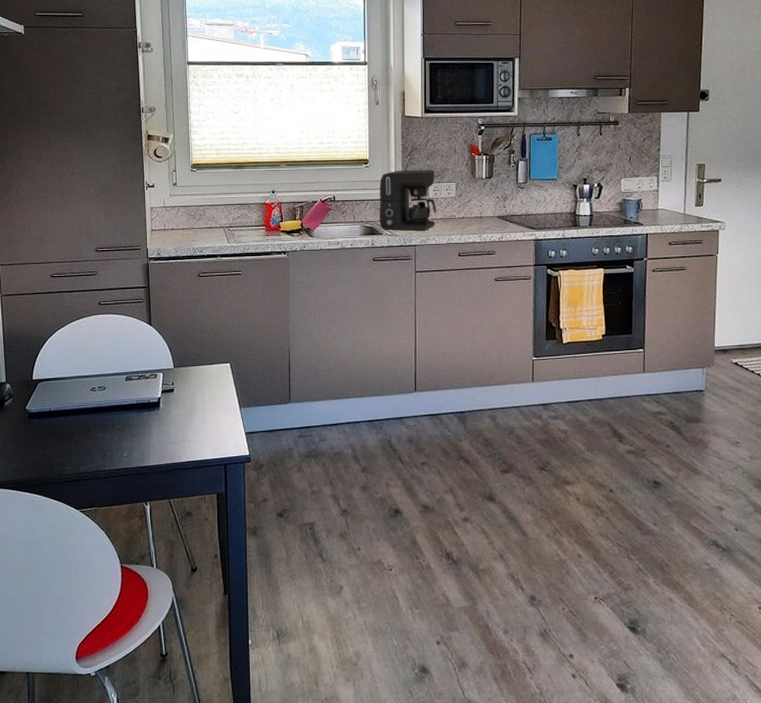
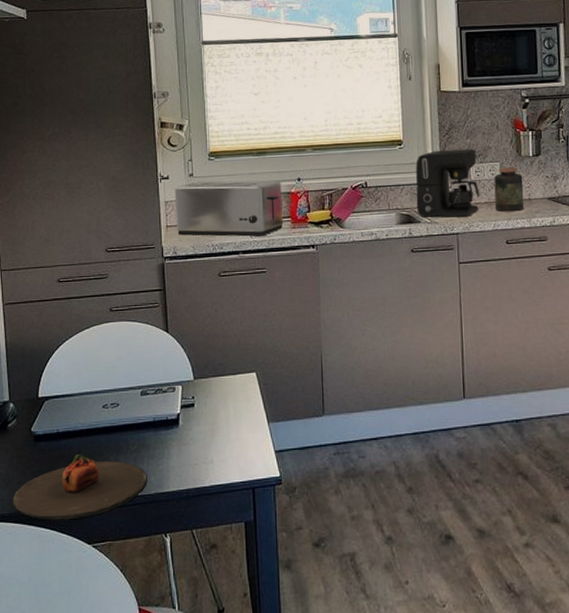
plate: none [8,430,130,488] -> present [12,453,147,520]
toaster: none [159,190,258,242] -> present [174,180,284,237]
jar: none [450,187,476,228] -> present [494,167,524,212]

